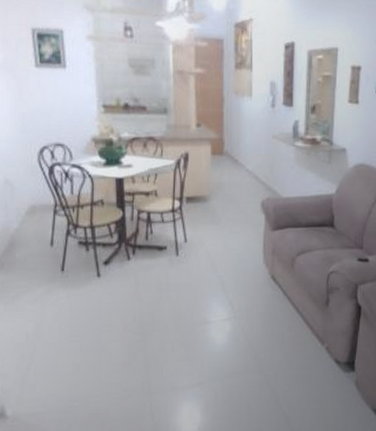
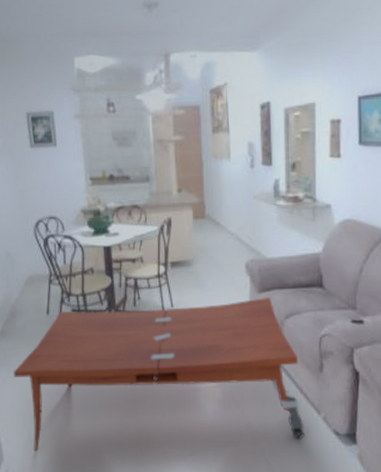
coffee table: none [11,235,308,386] -> present [13,298,305,452]

